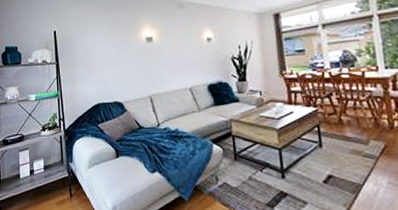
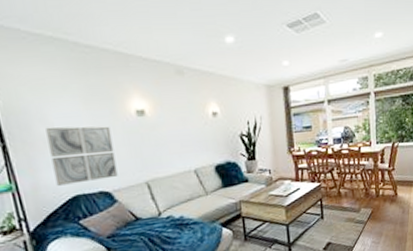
wall art: none [84,50,129,95] -> present [45,126,118,186]

